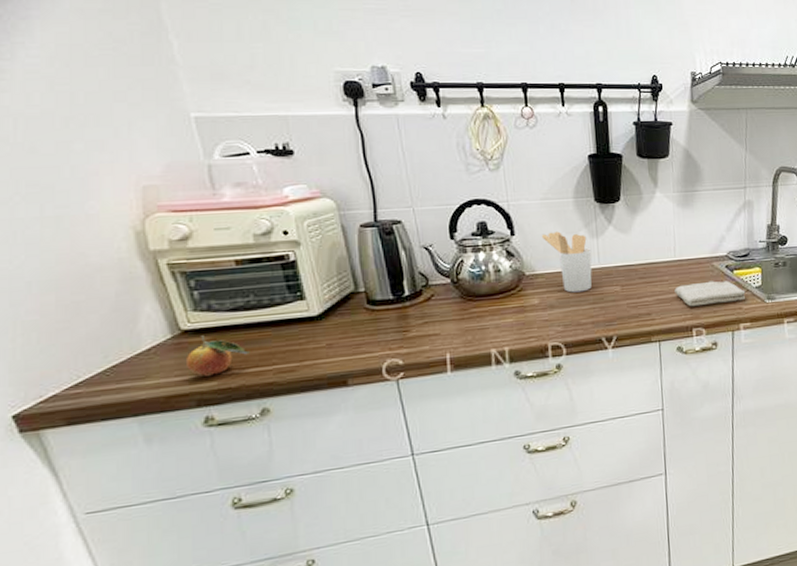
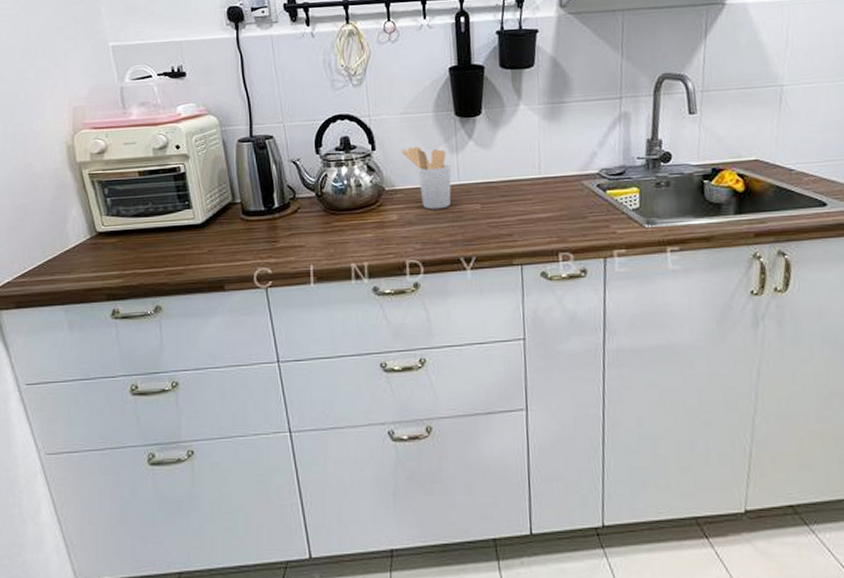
fruit: present [187,335,250,376] -> none [100,237,147,274]
washcloth: present [674,281,746,307] -> none [539,201,620,229]

